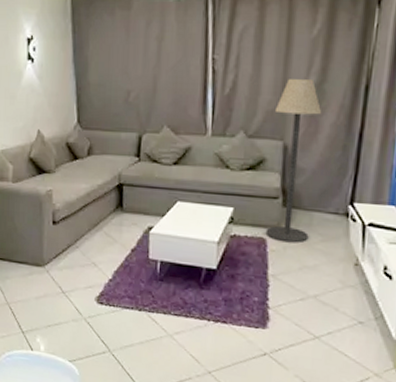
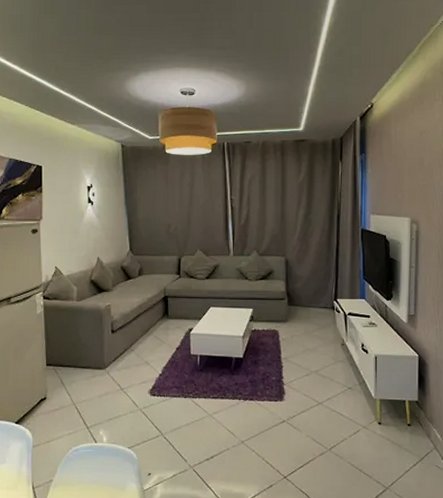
floor lamp: present [265,79,321,243] -> none [277,212,309,332]

